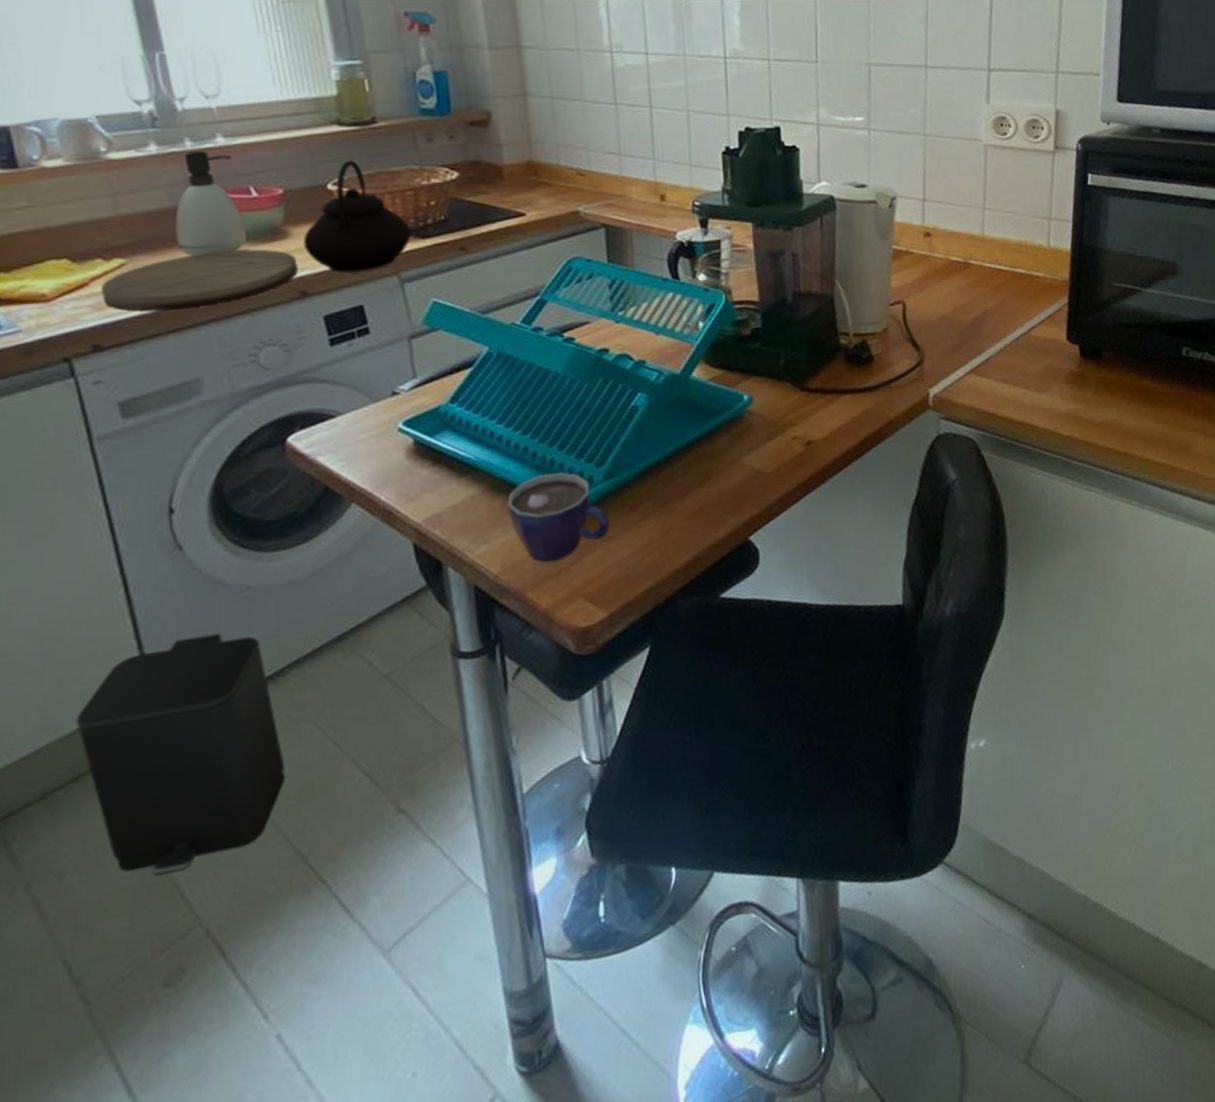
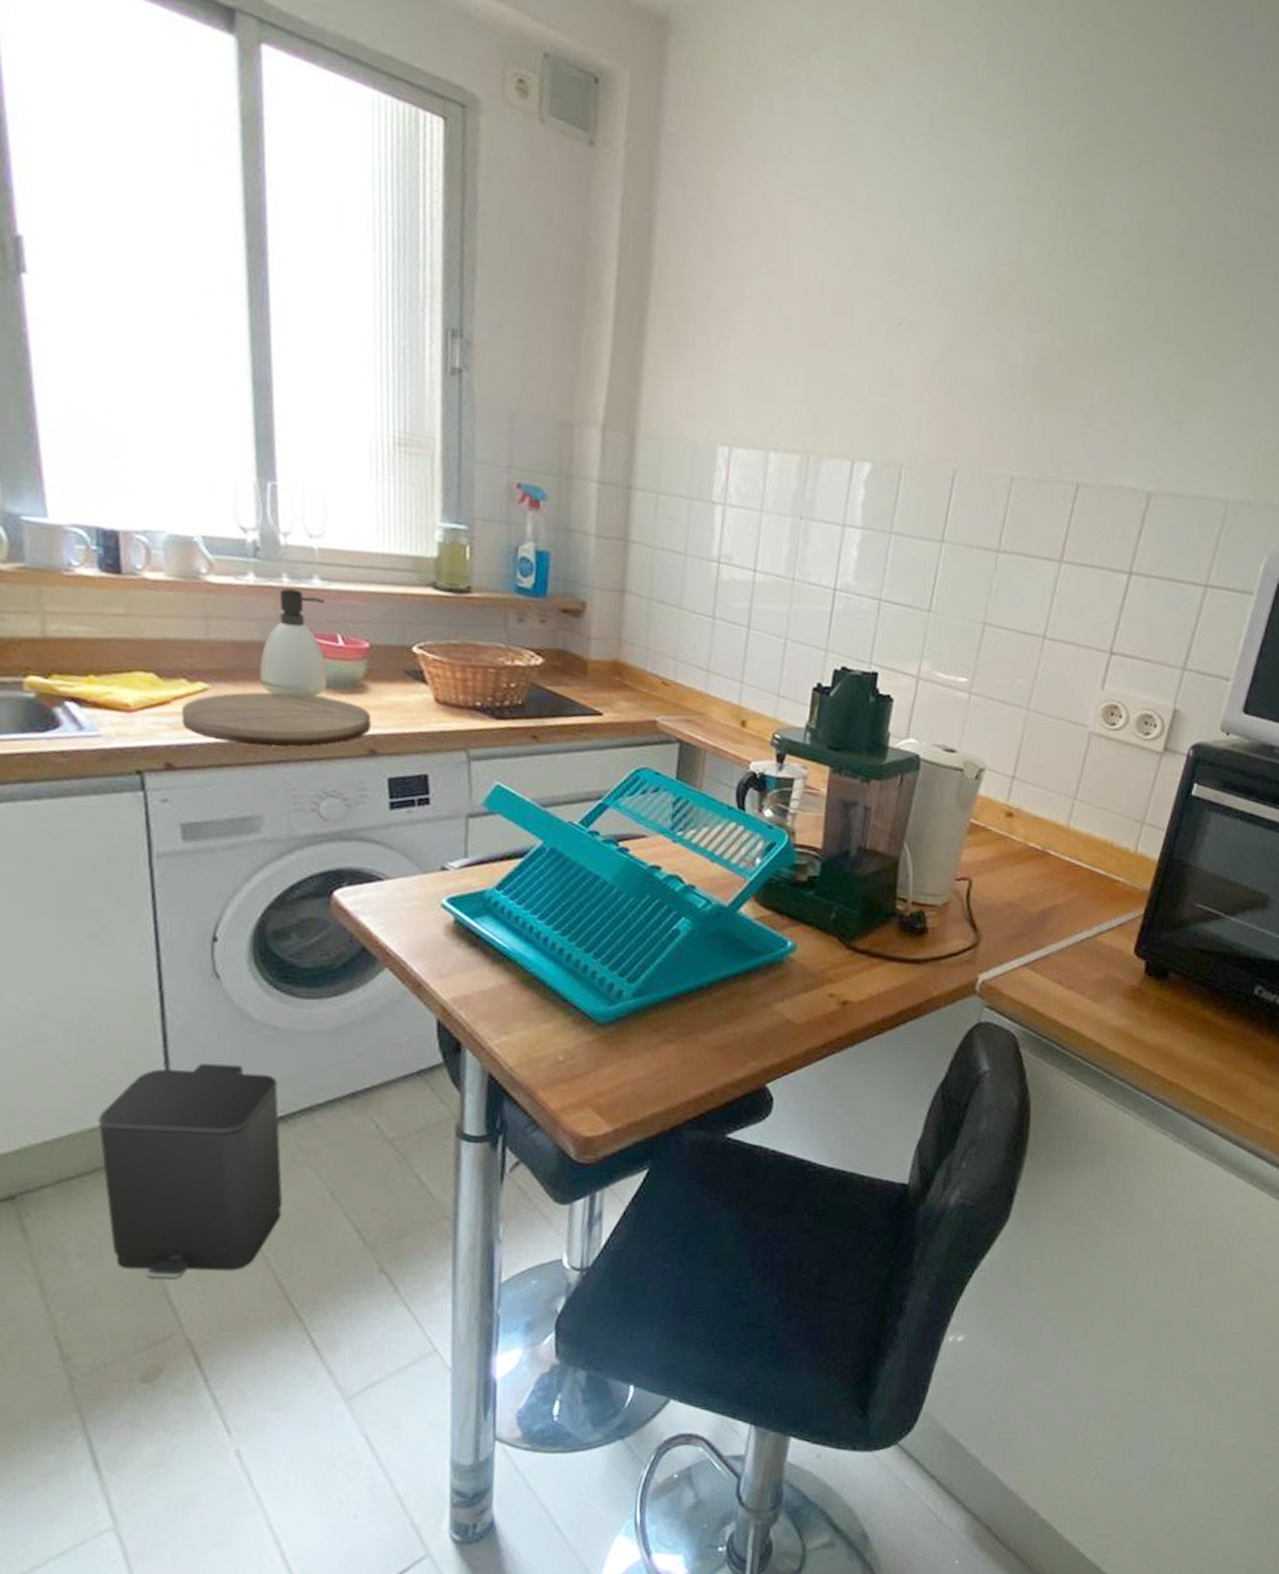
teapot: present [303,160,412,272] -> none [379,625,488,741]
cup: present [508,472,610,562] -> none [534,978,631,1066]

